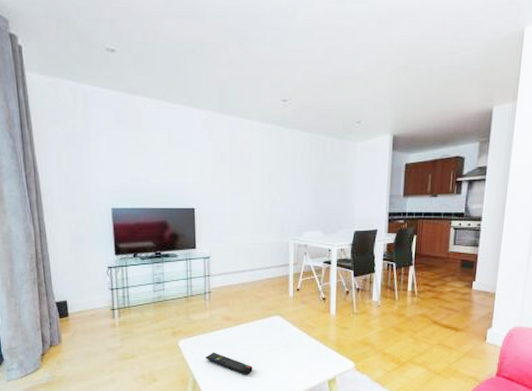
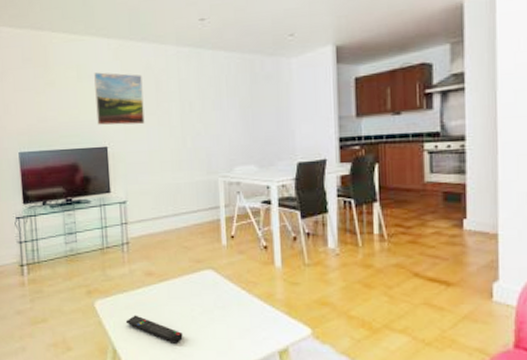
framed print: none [185,140,229,191] -> present [94,72,145,126]

